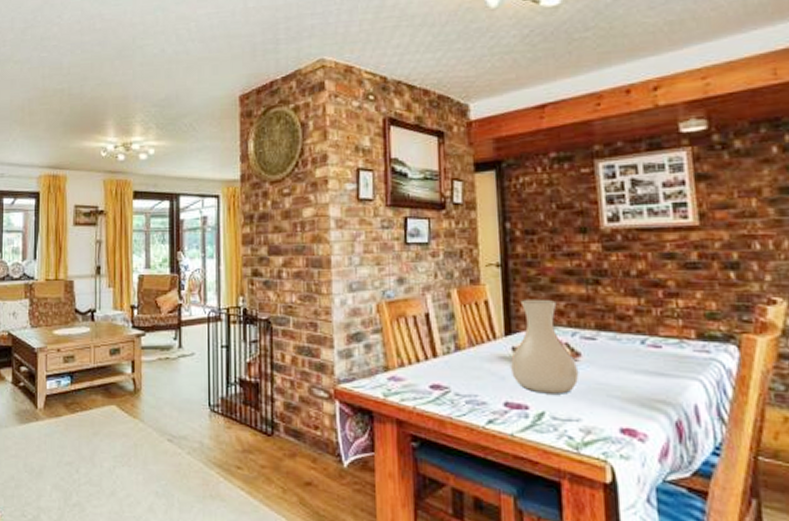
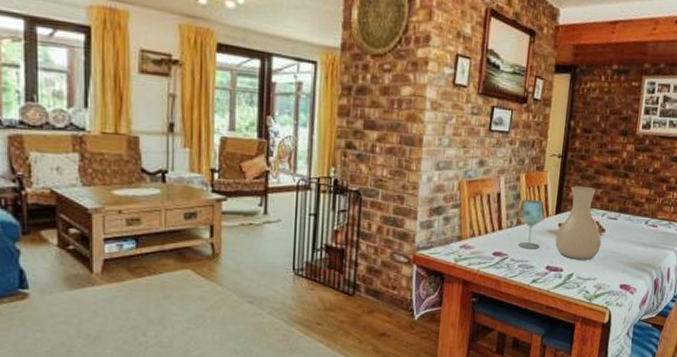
wine glass: none [455,319,491,381] -> present [518,199,545,249]

